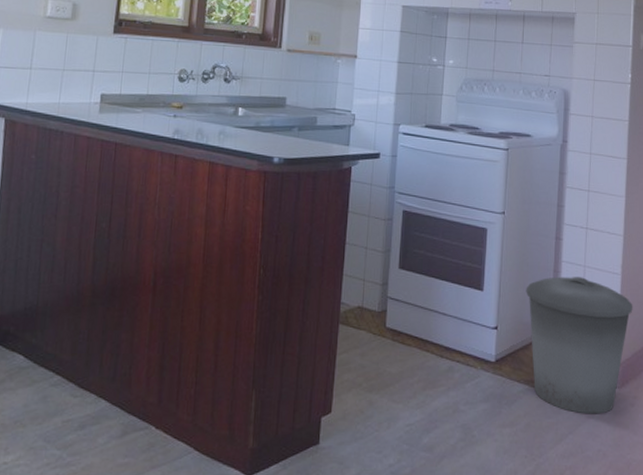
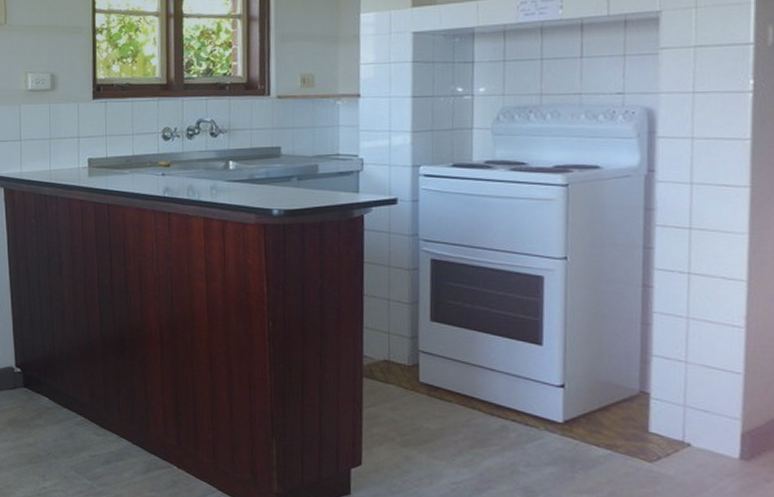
trash can: present [526,276,633,414] -> none [602,330,766,488]

